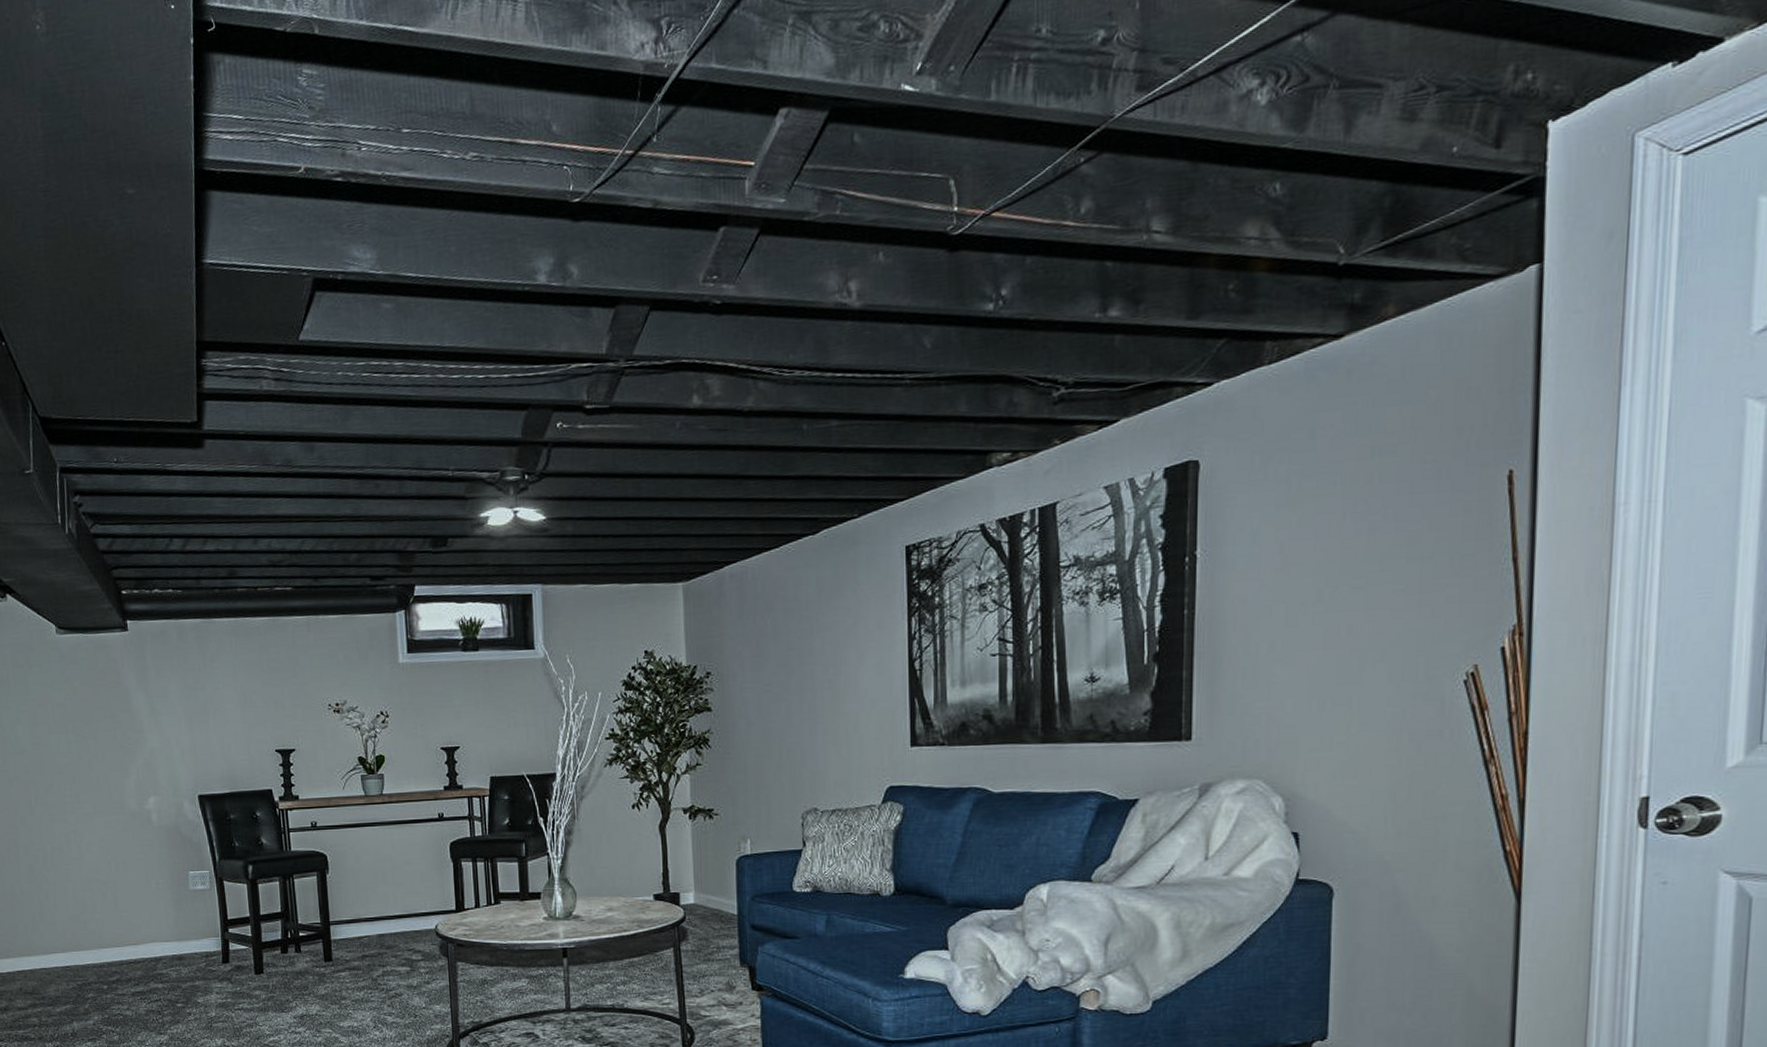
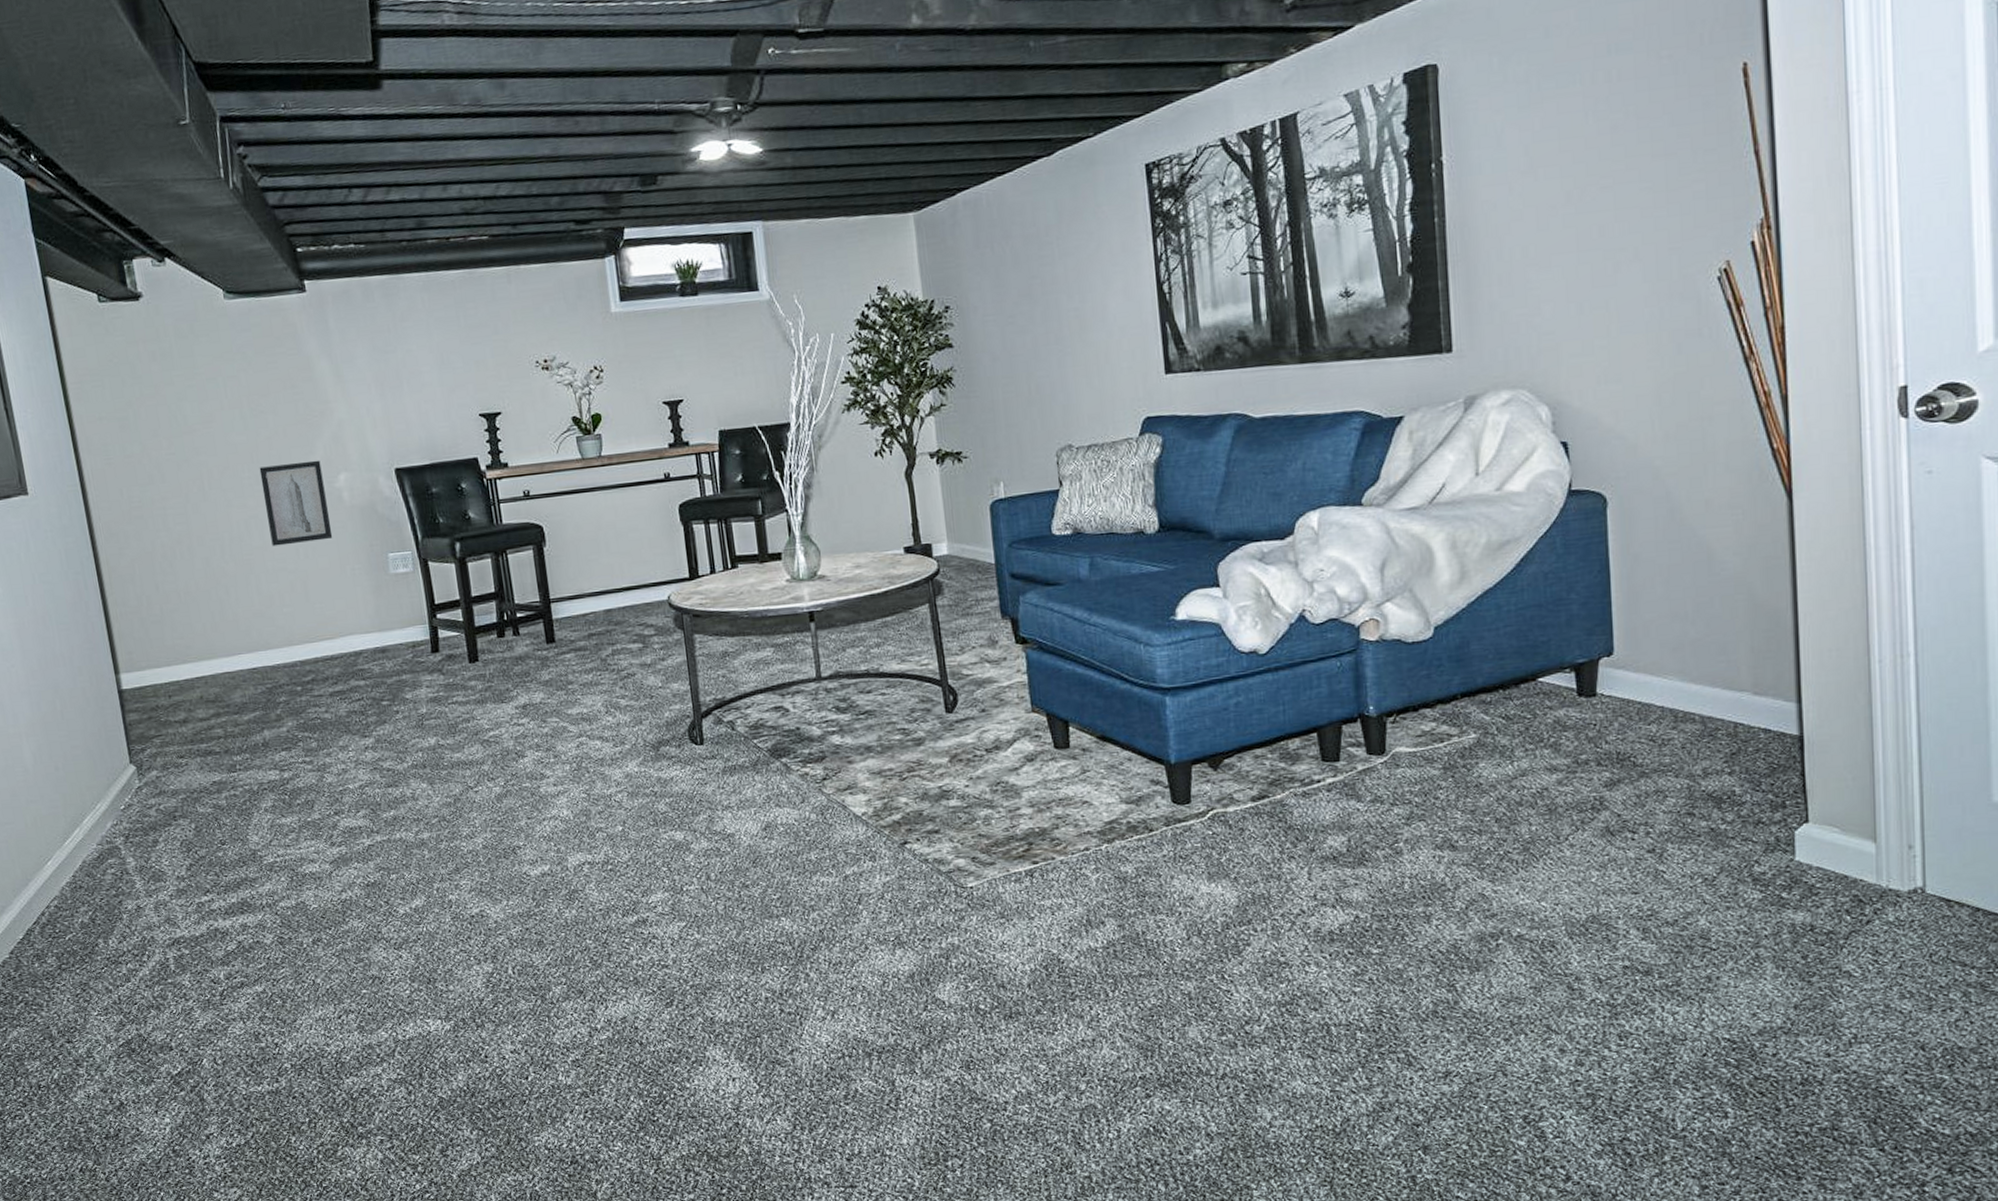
wall art: none [80,783,141,859] -> present [259,460,333,547]

